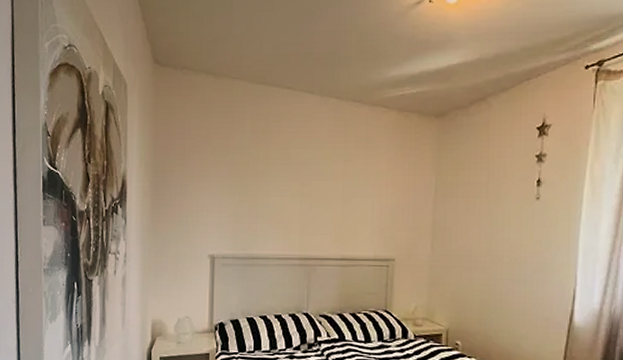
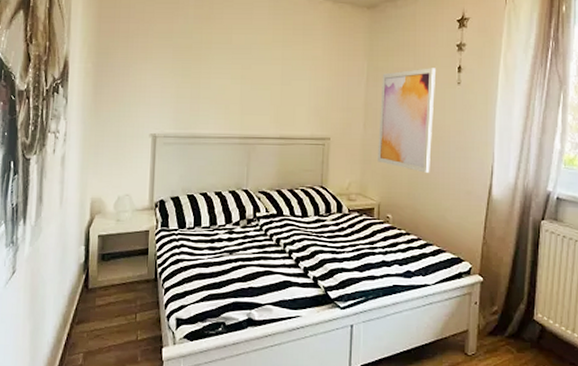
wall art: none [446,182,511,297] -> present [378,68,435,173]

